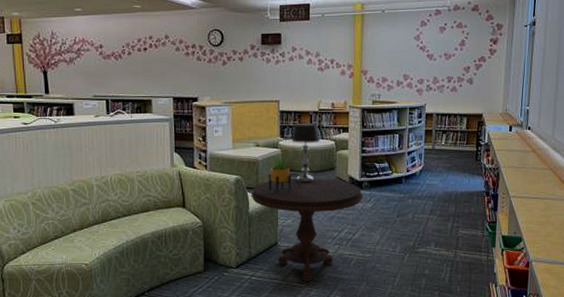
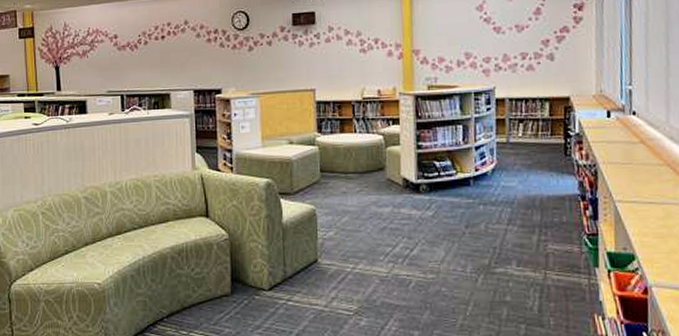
side table: present [251,178,364,282] -> none [285,180,422,308]
potted plant: present [268,154,292,193] -> none [304,152,333,199]
table lamp: present [291,122,319,183] -> none [330,114,364,187]

